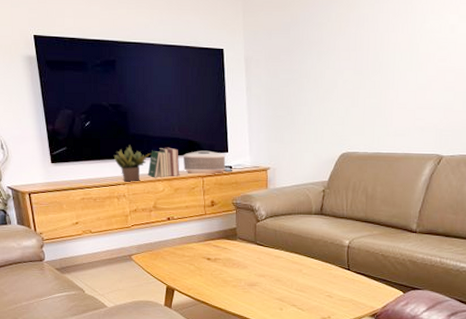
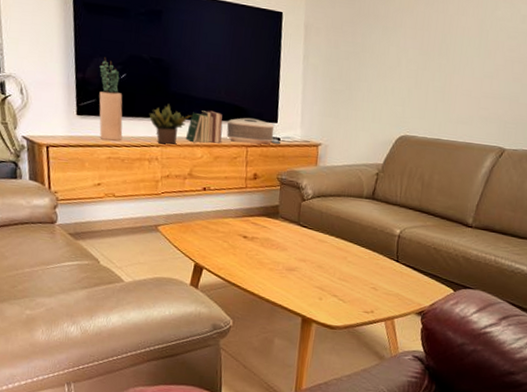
vase: none [66,108,92,184] -> present [98,57,123,142]

